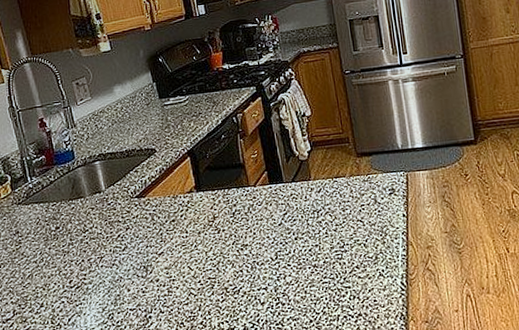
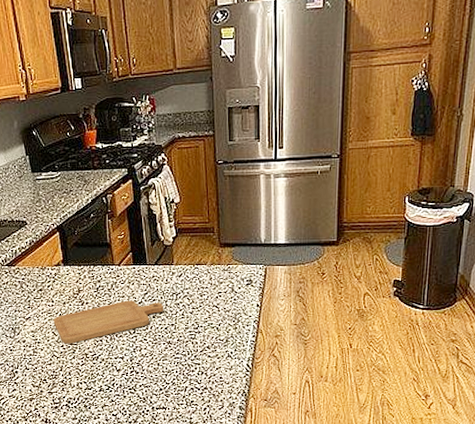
chopping board: none [188,222,306,279] -> present [53,300,164,344]

